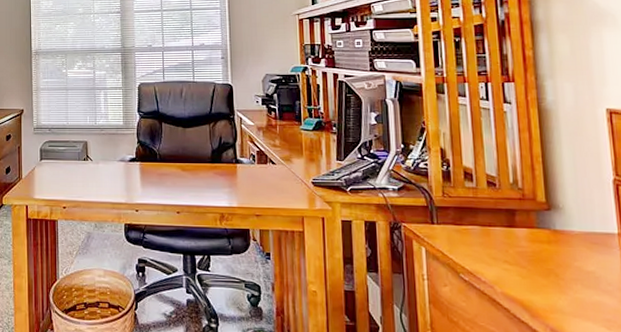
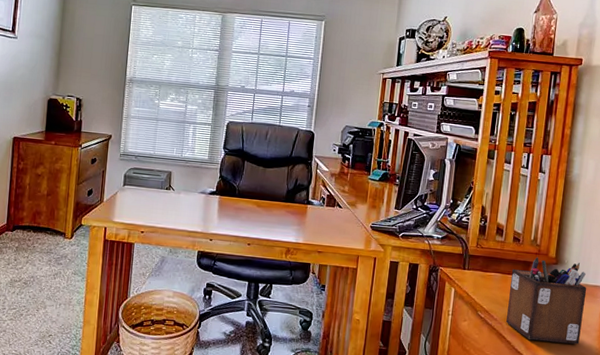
desk organizer: none [494,203,601,309] -> present [506,257,587,344]

